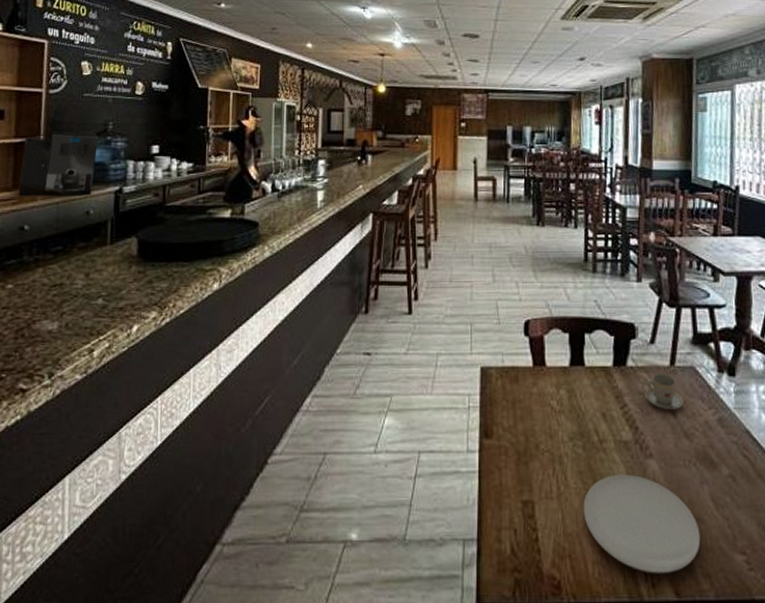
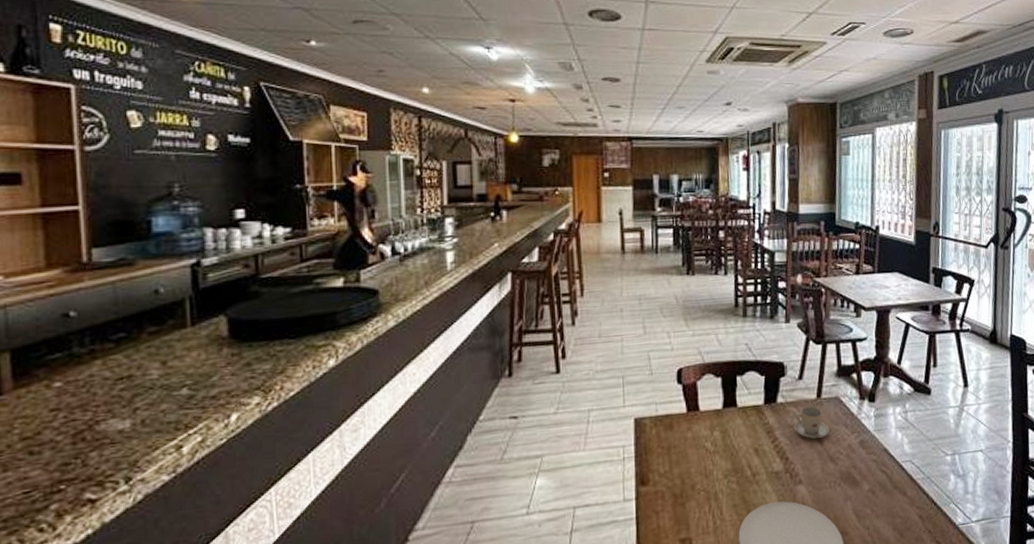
coffee machine: present [18,131,99,197] -> none [55,195,162,278]

